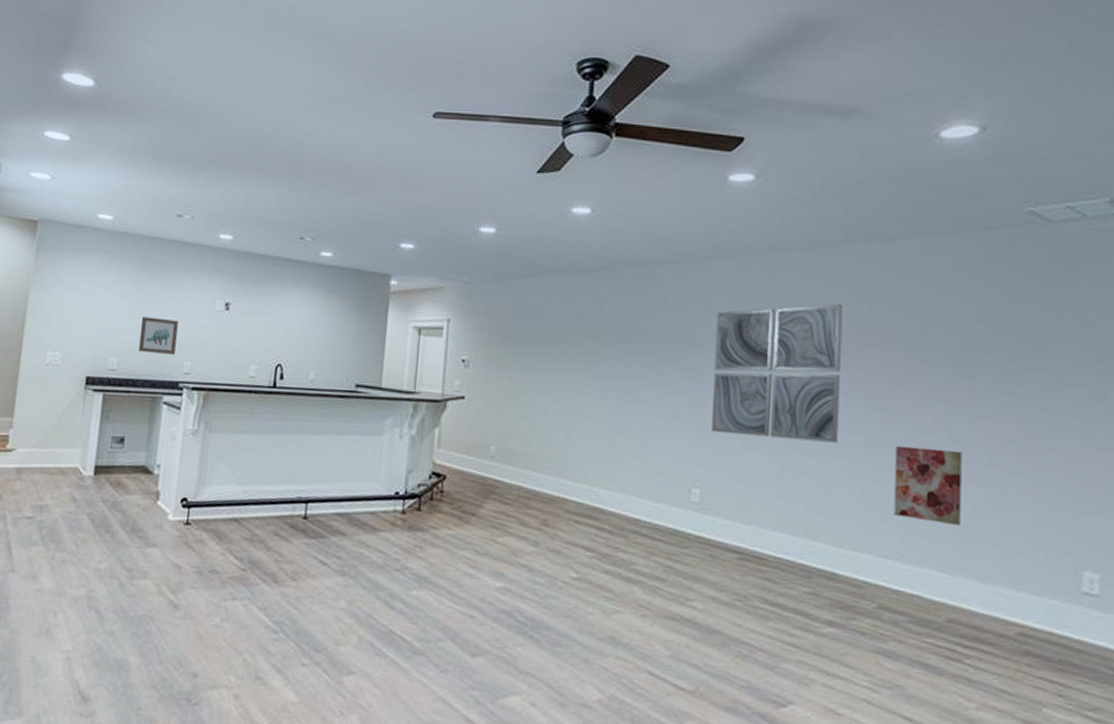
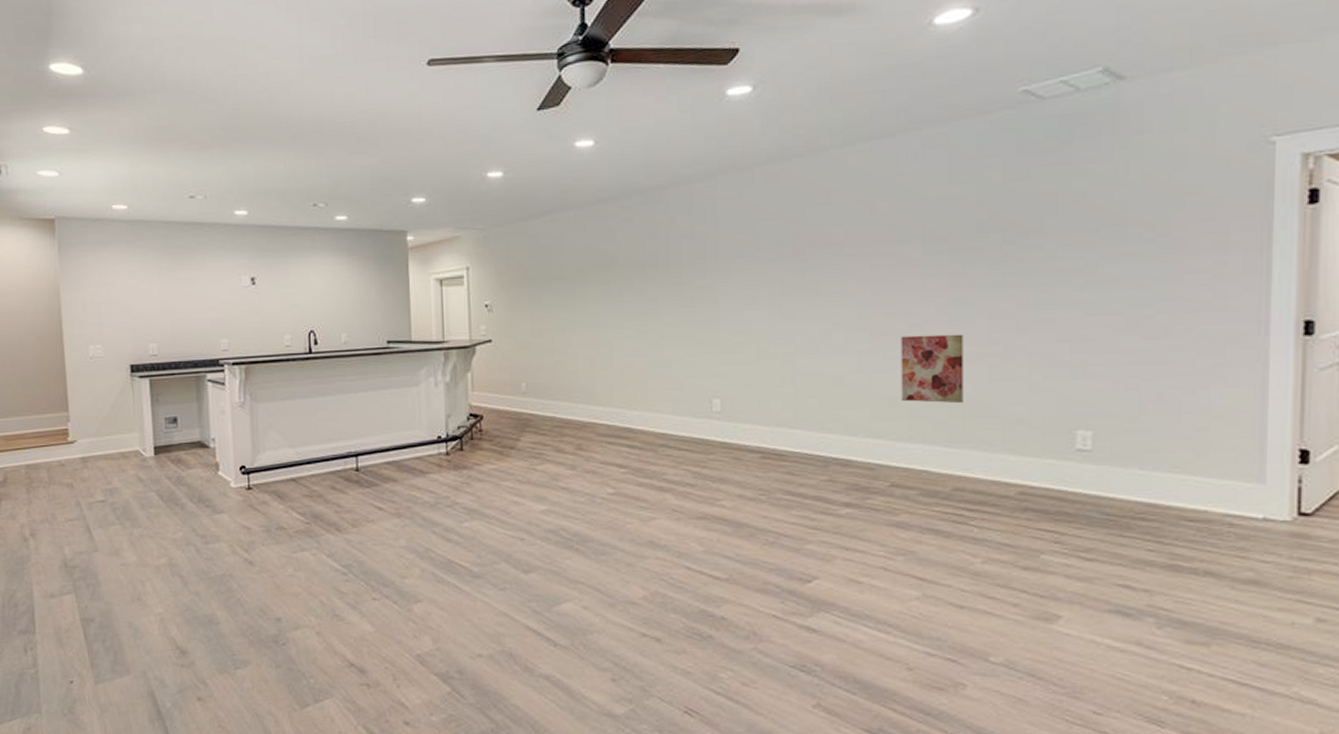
wall art: present [139,316,179,355] -> none [173,300,211,335]
wall art: present [711,303,843,443] -> none [724,206,846,345]

